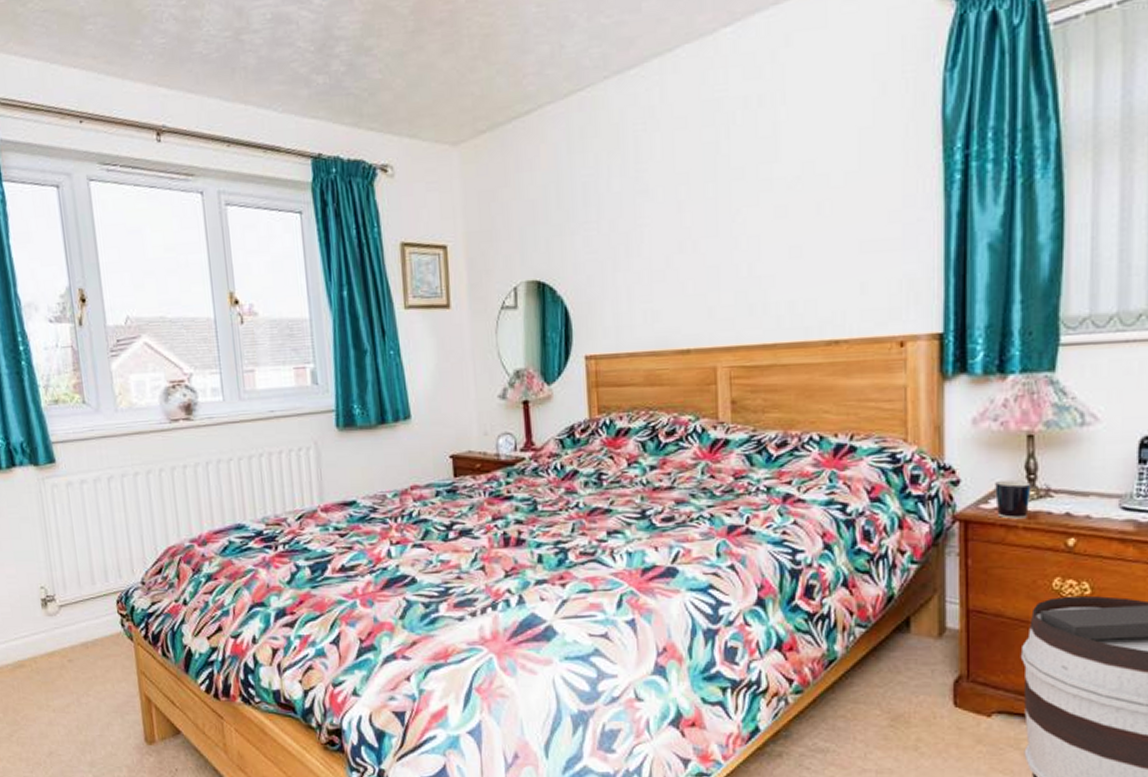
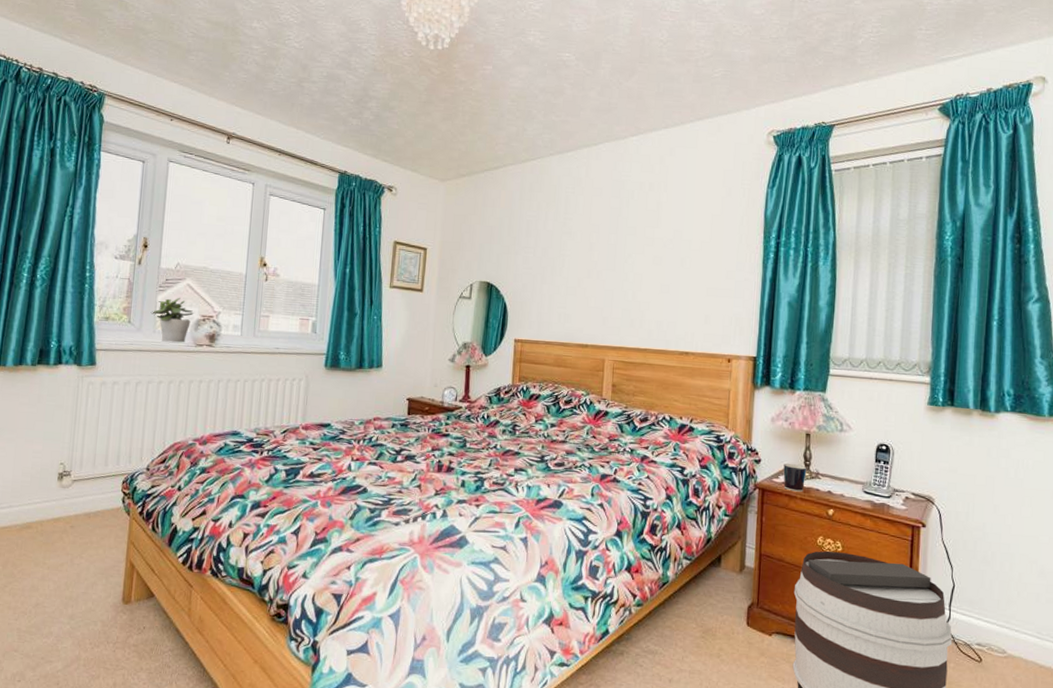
potted plant: none [107,361,160,422] -> present [151,297,194,343]

